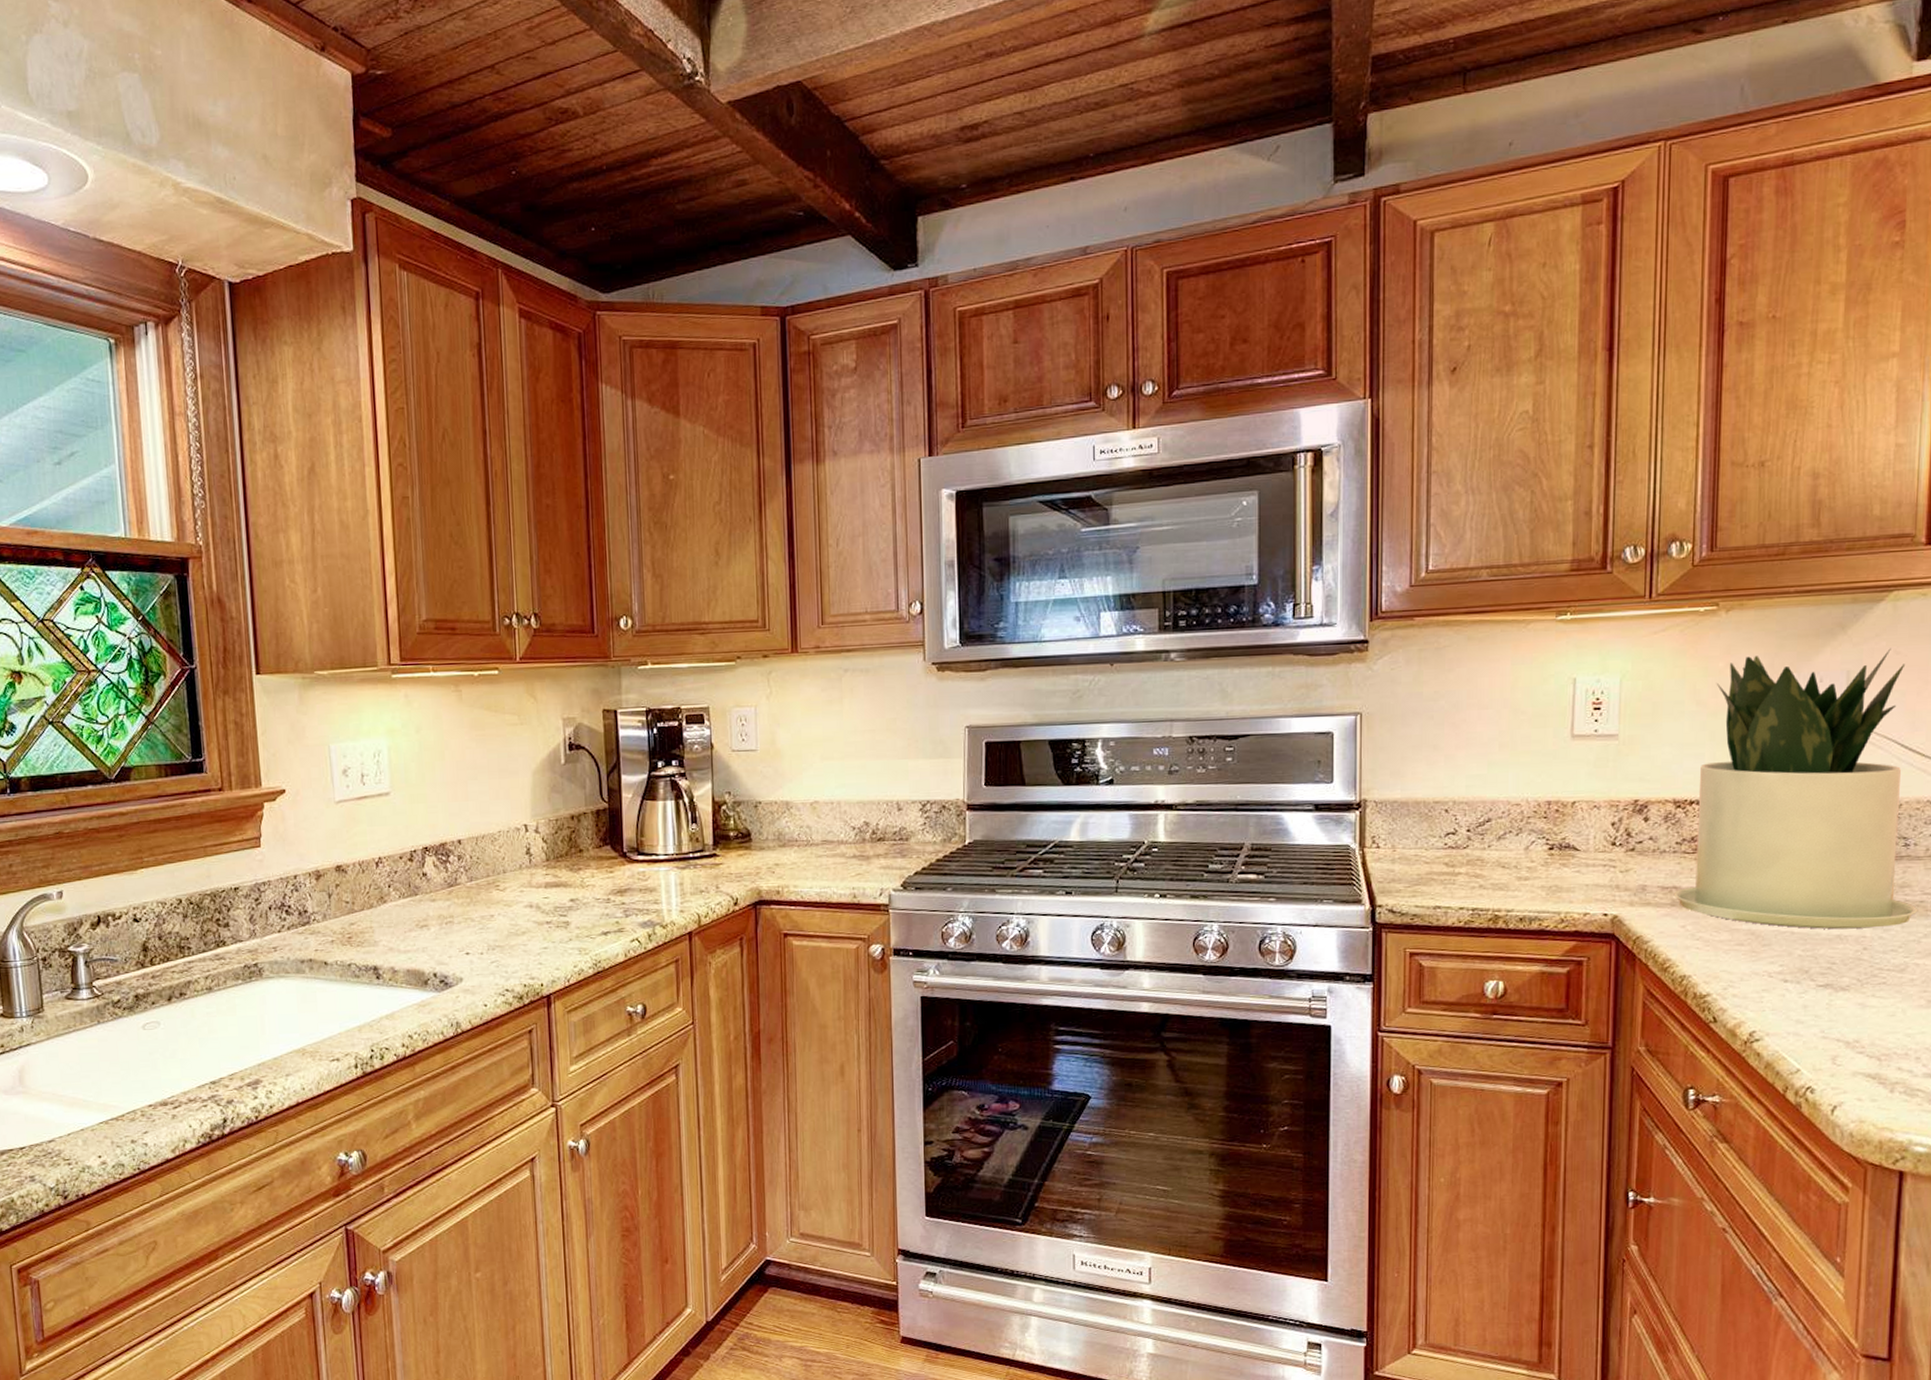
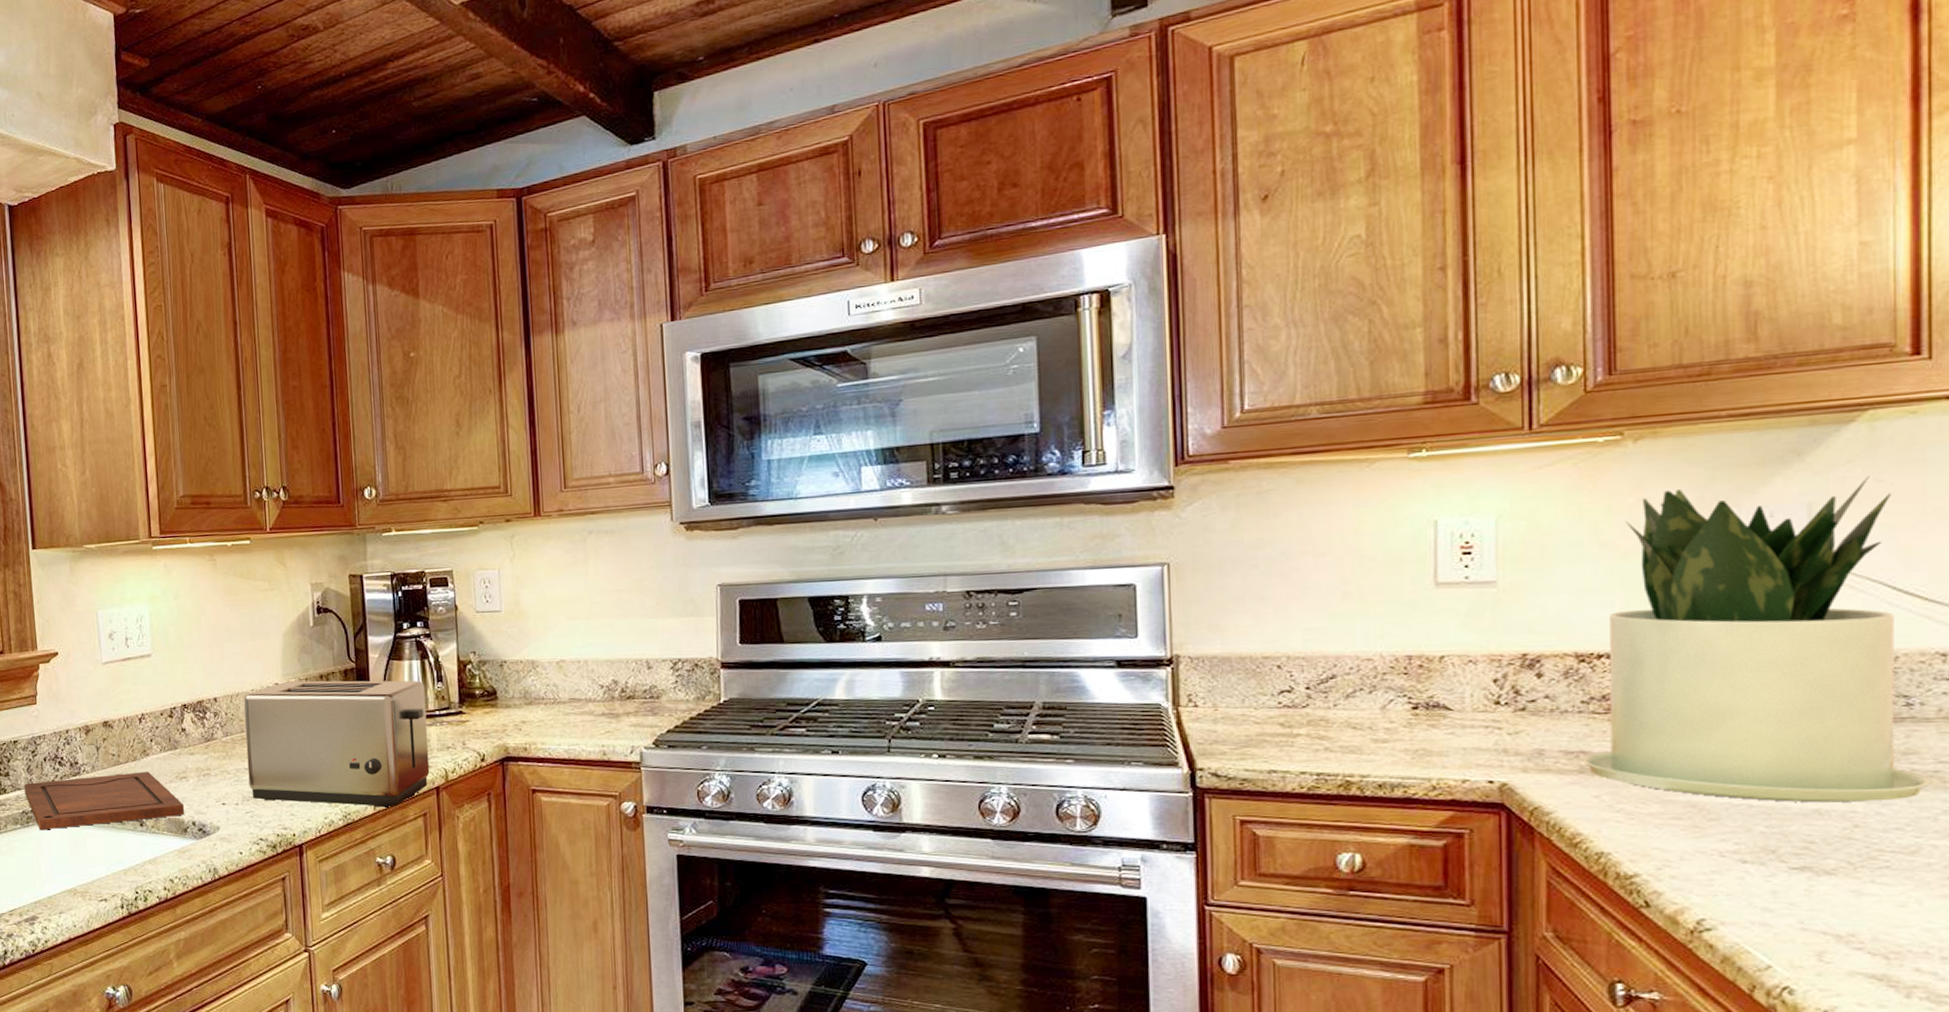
cutting board: none [246,920,425,986] -> present [24,771,184,830]
toaster: none [489,821,683,954] -> present [243,680,430,808]

